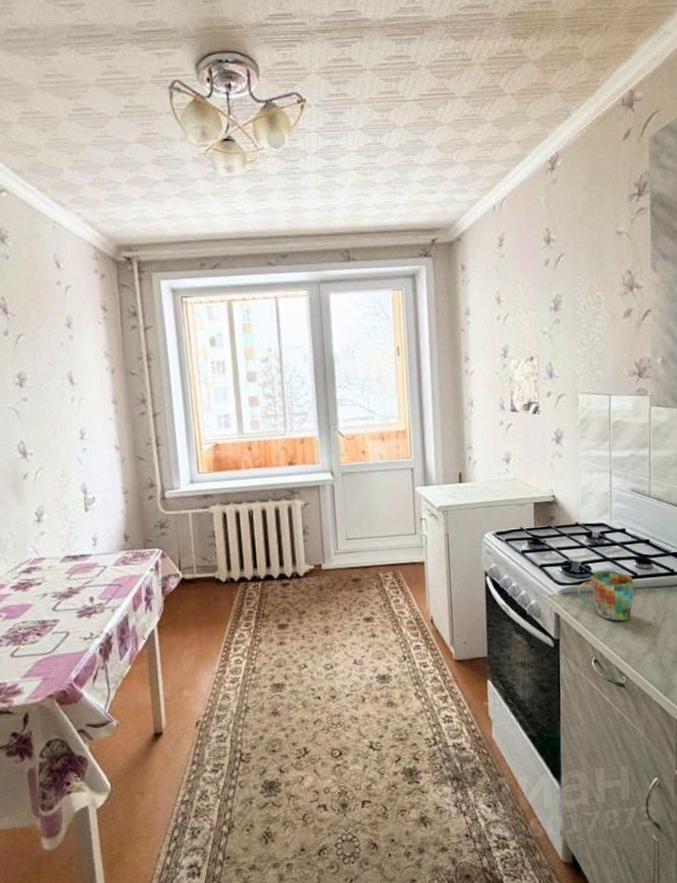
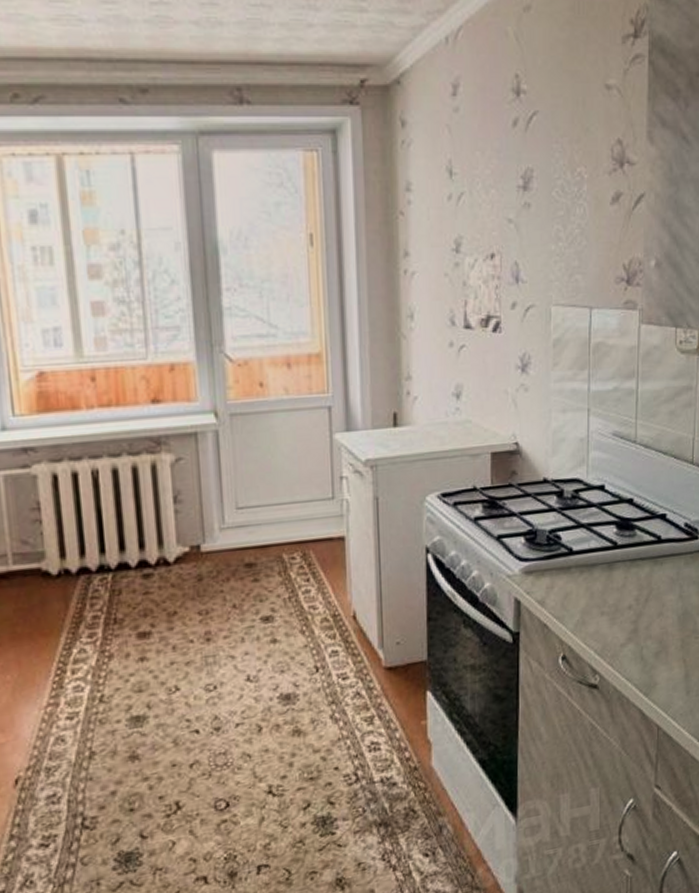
mug: present [578,570,634,621] -> none [544,539,612,605]

